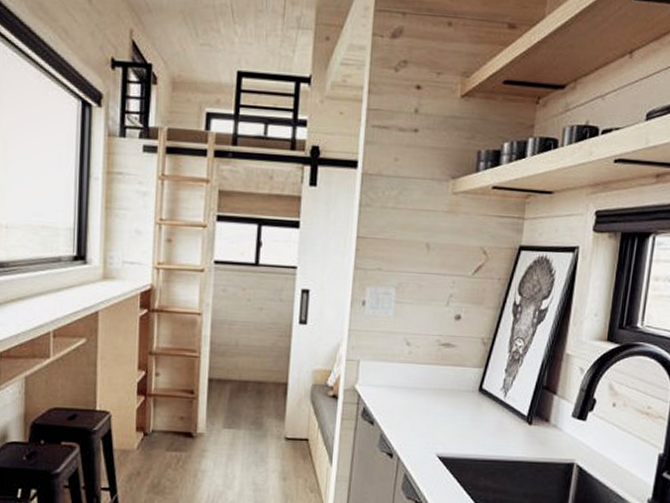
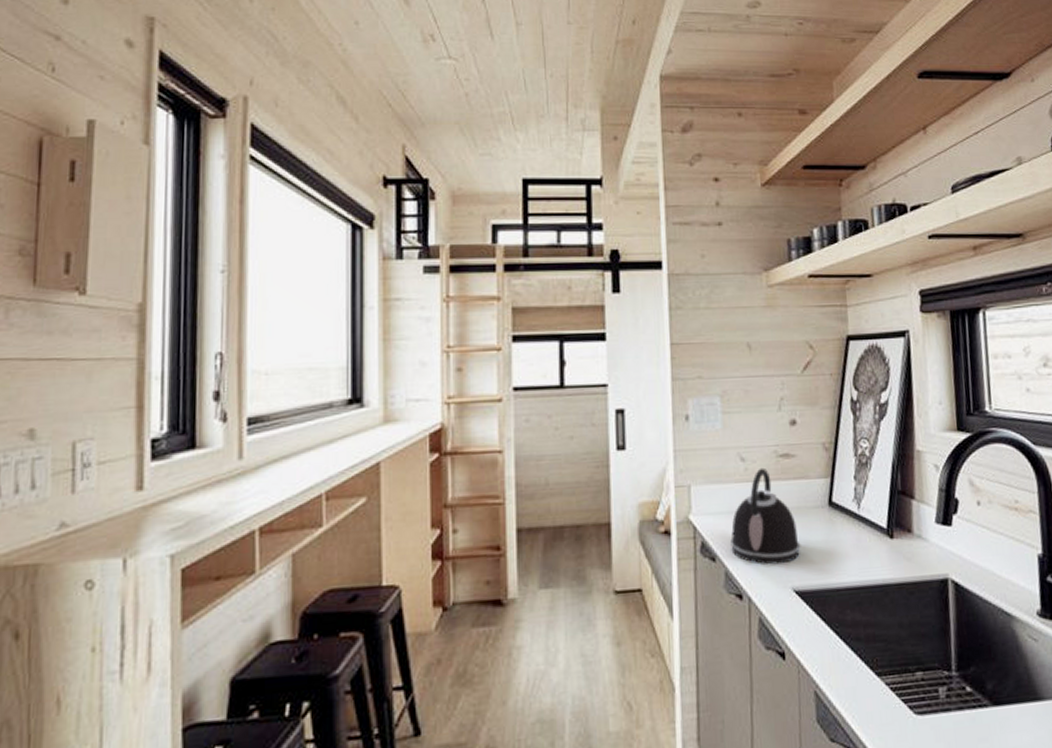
kettle: none [388,352,449,434] -> present [730,467,801,565]

